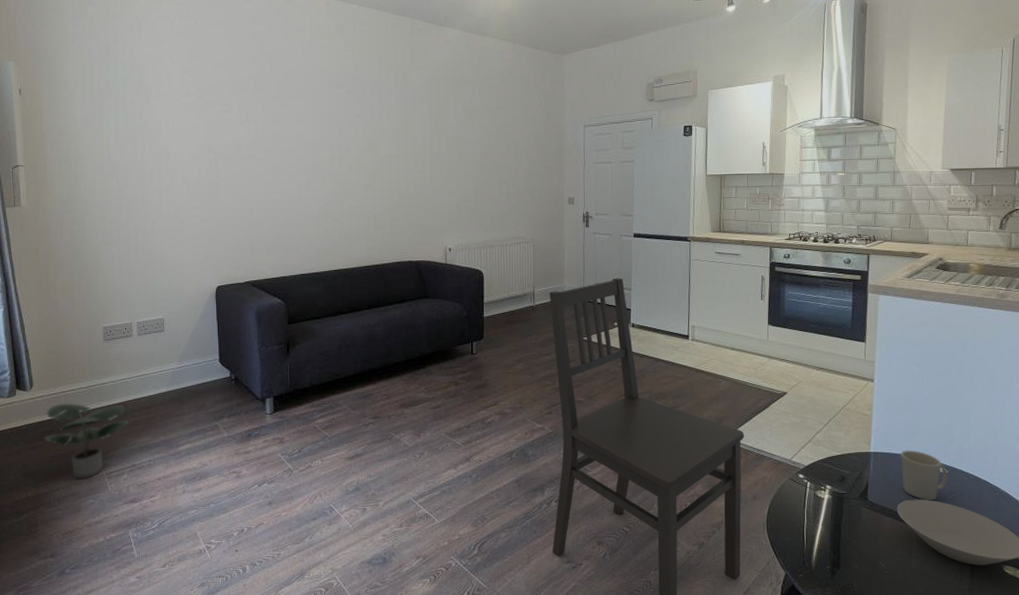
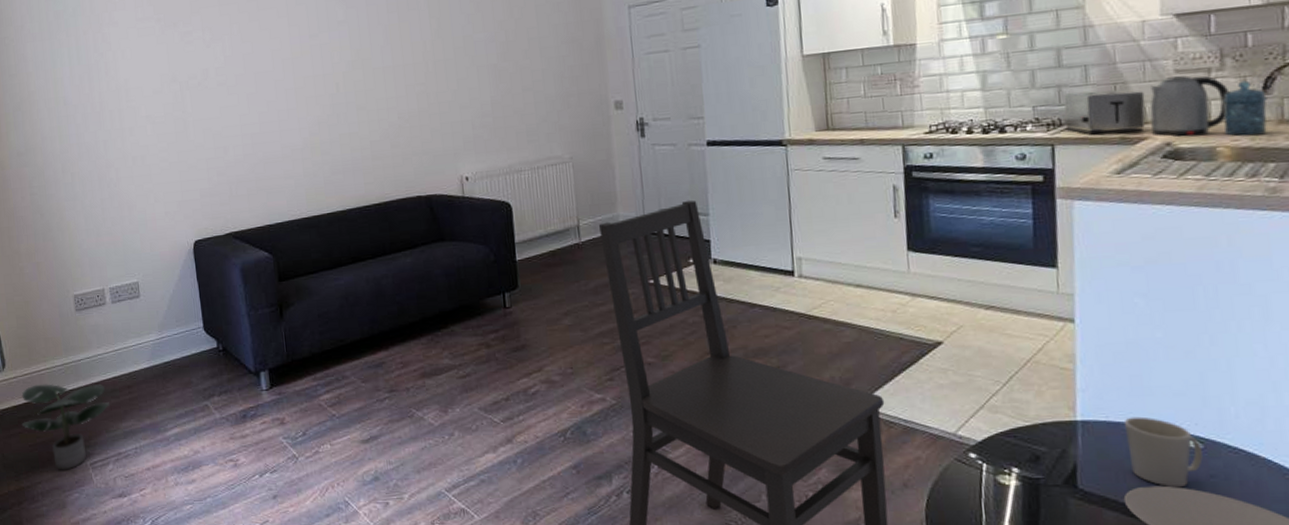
toaster: none [877,218,929,250] -> present [1063,90,1146,135]
kettle: none [930,212,979,255] -> present [1150,76,1228,137]
canister: none [975,219,1002,257] -> present [1222,80,1267,136]

